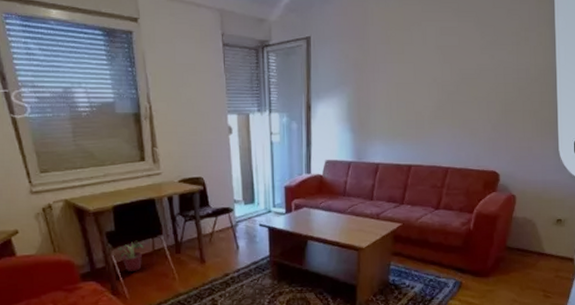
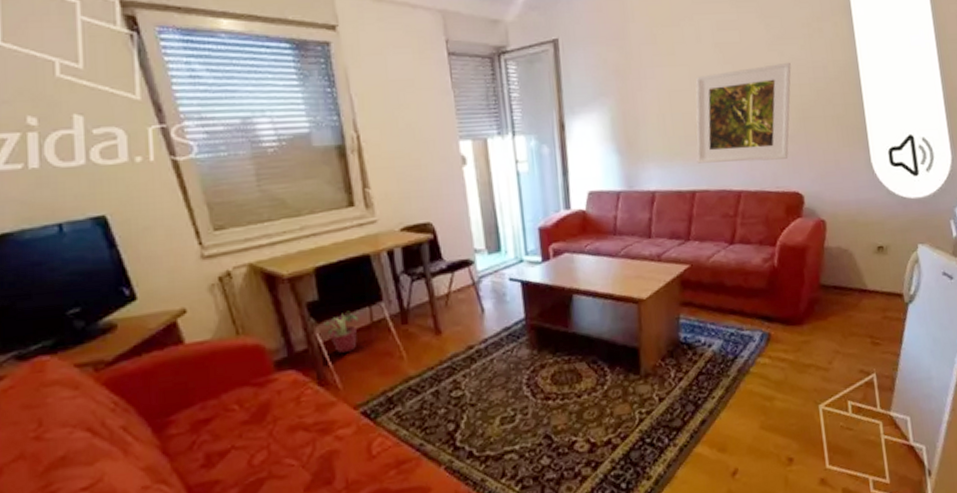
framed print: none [414,64,499,144] -> present [695,62,791,164]

